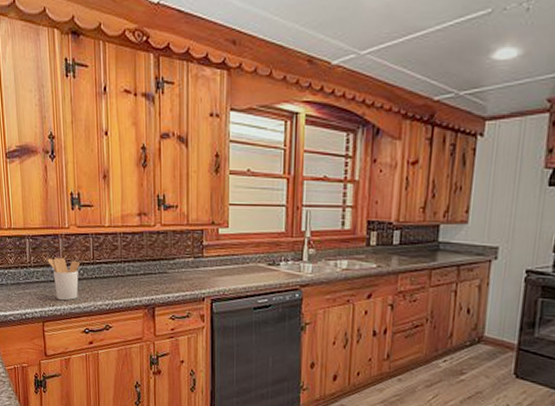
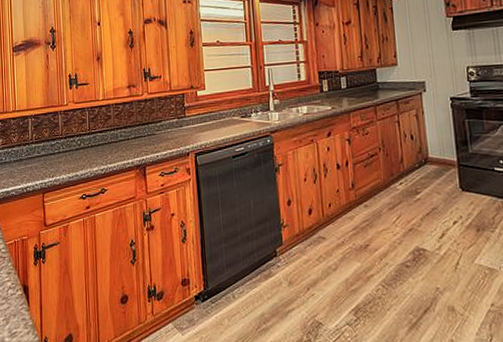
utensil holder: present [47,257,80,301] -> none [48,131,78,171]

